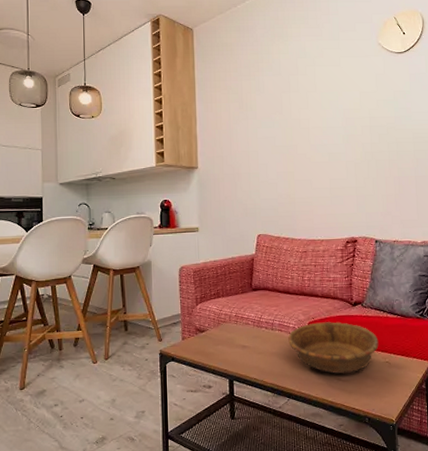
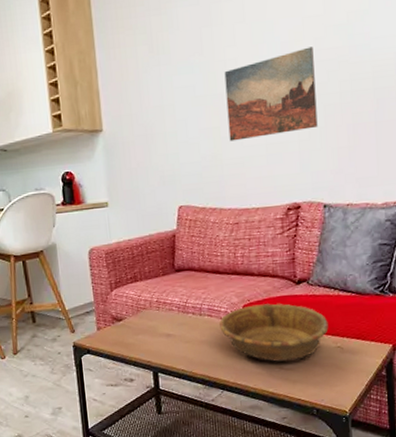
wall art: none [299,115,371,184] -> present [224,46,318,142]

